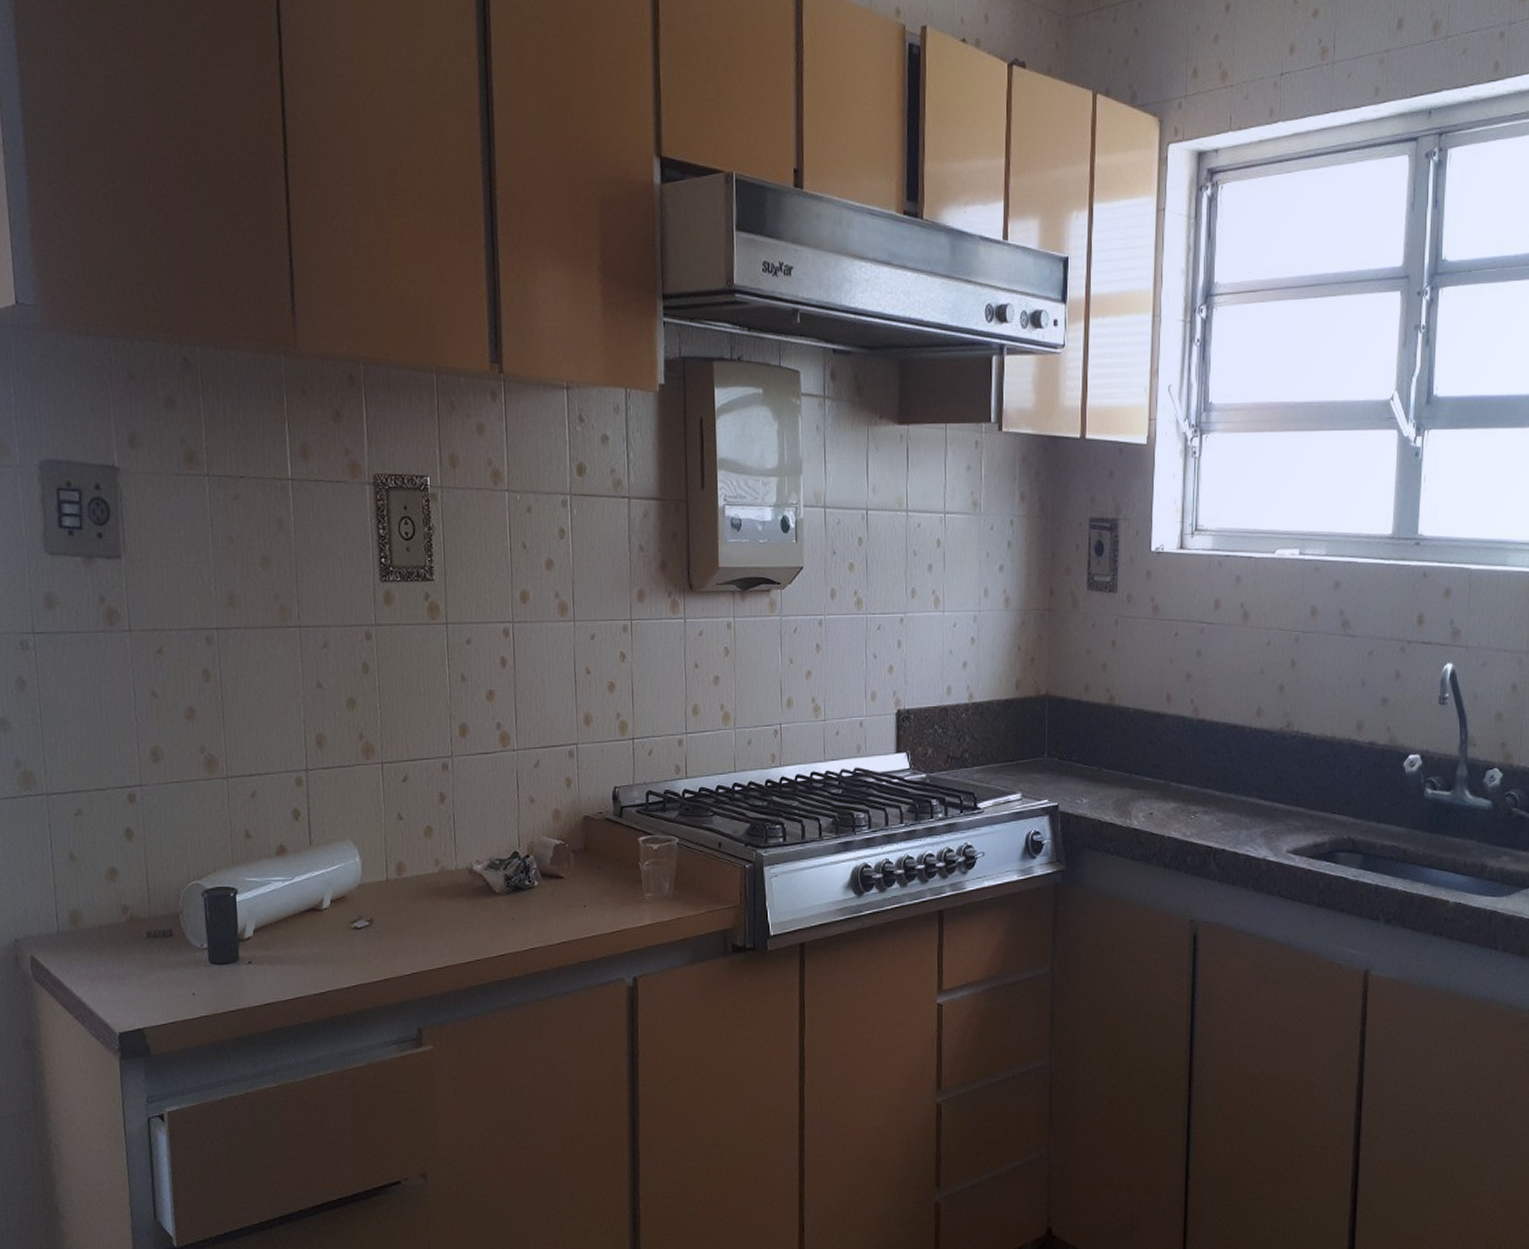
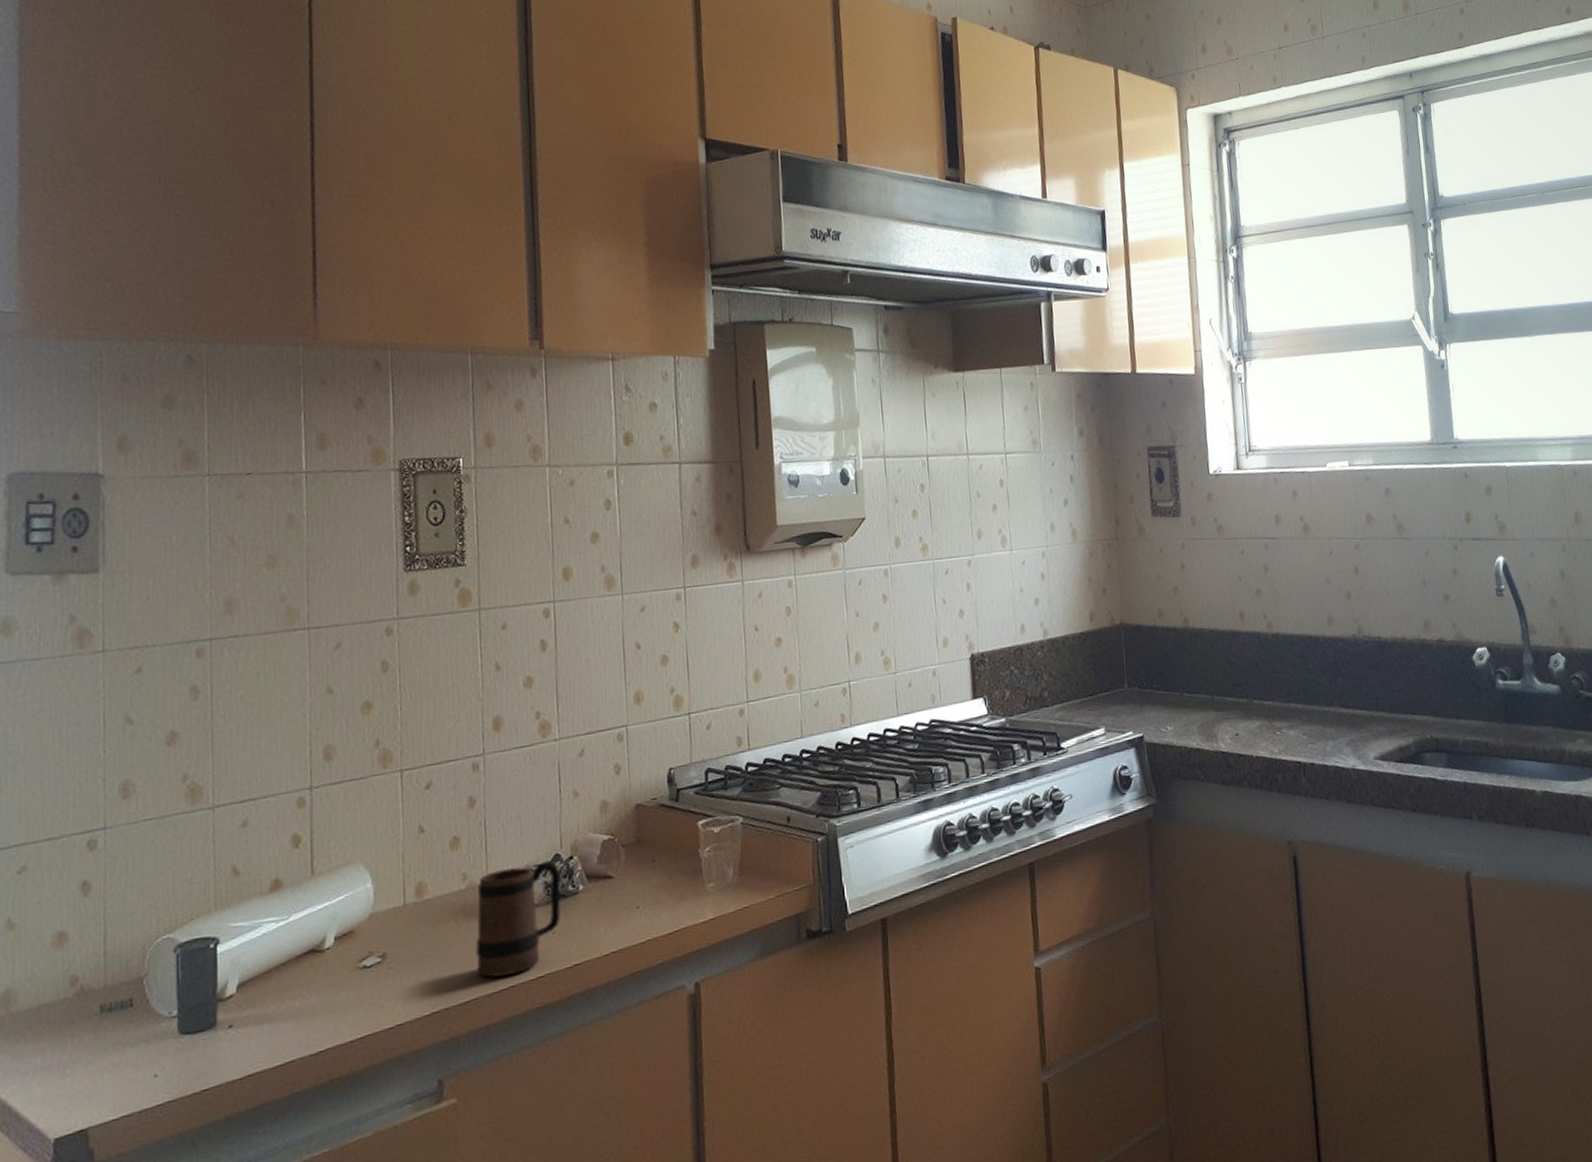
mug: none [447,856,519,951] -> present [476,860,561,978]

